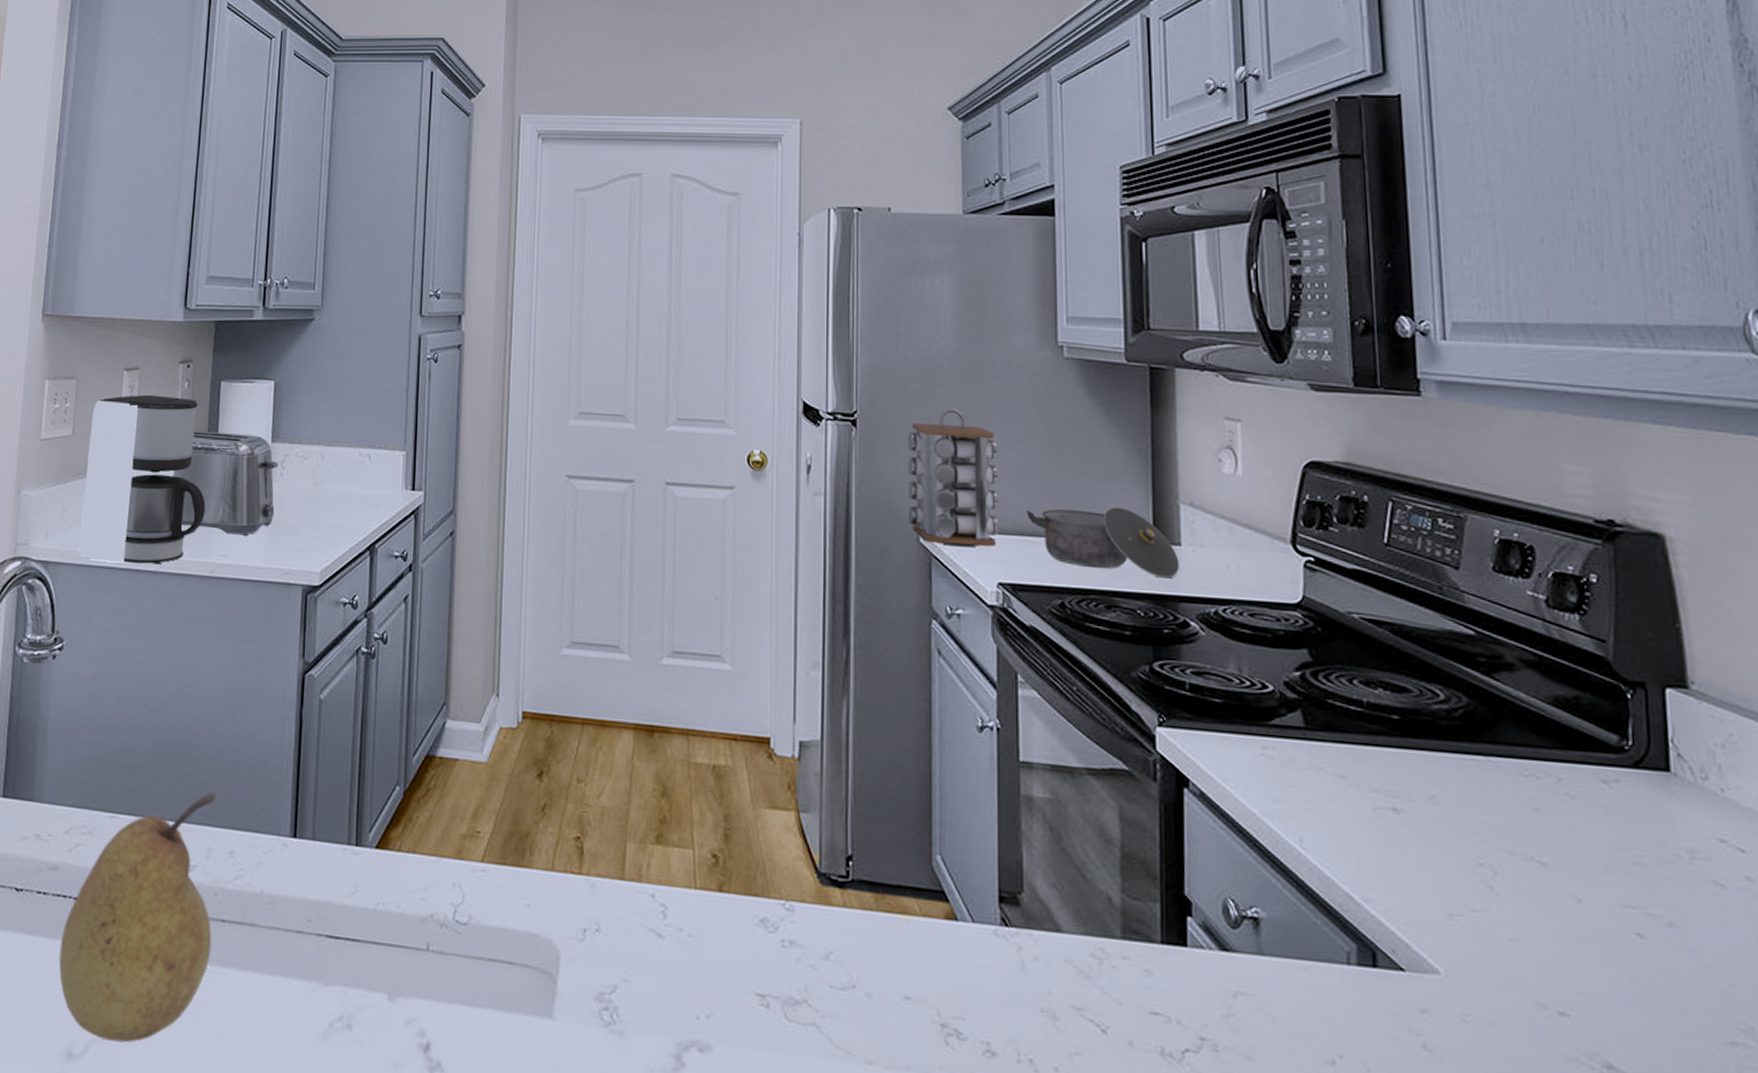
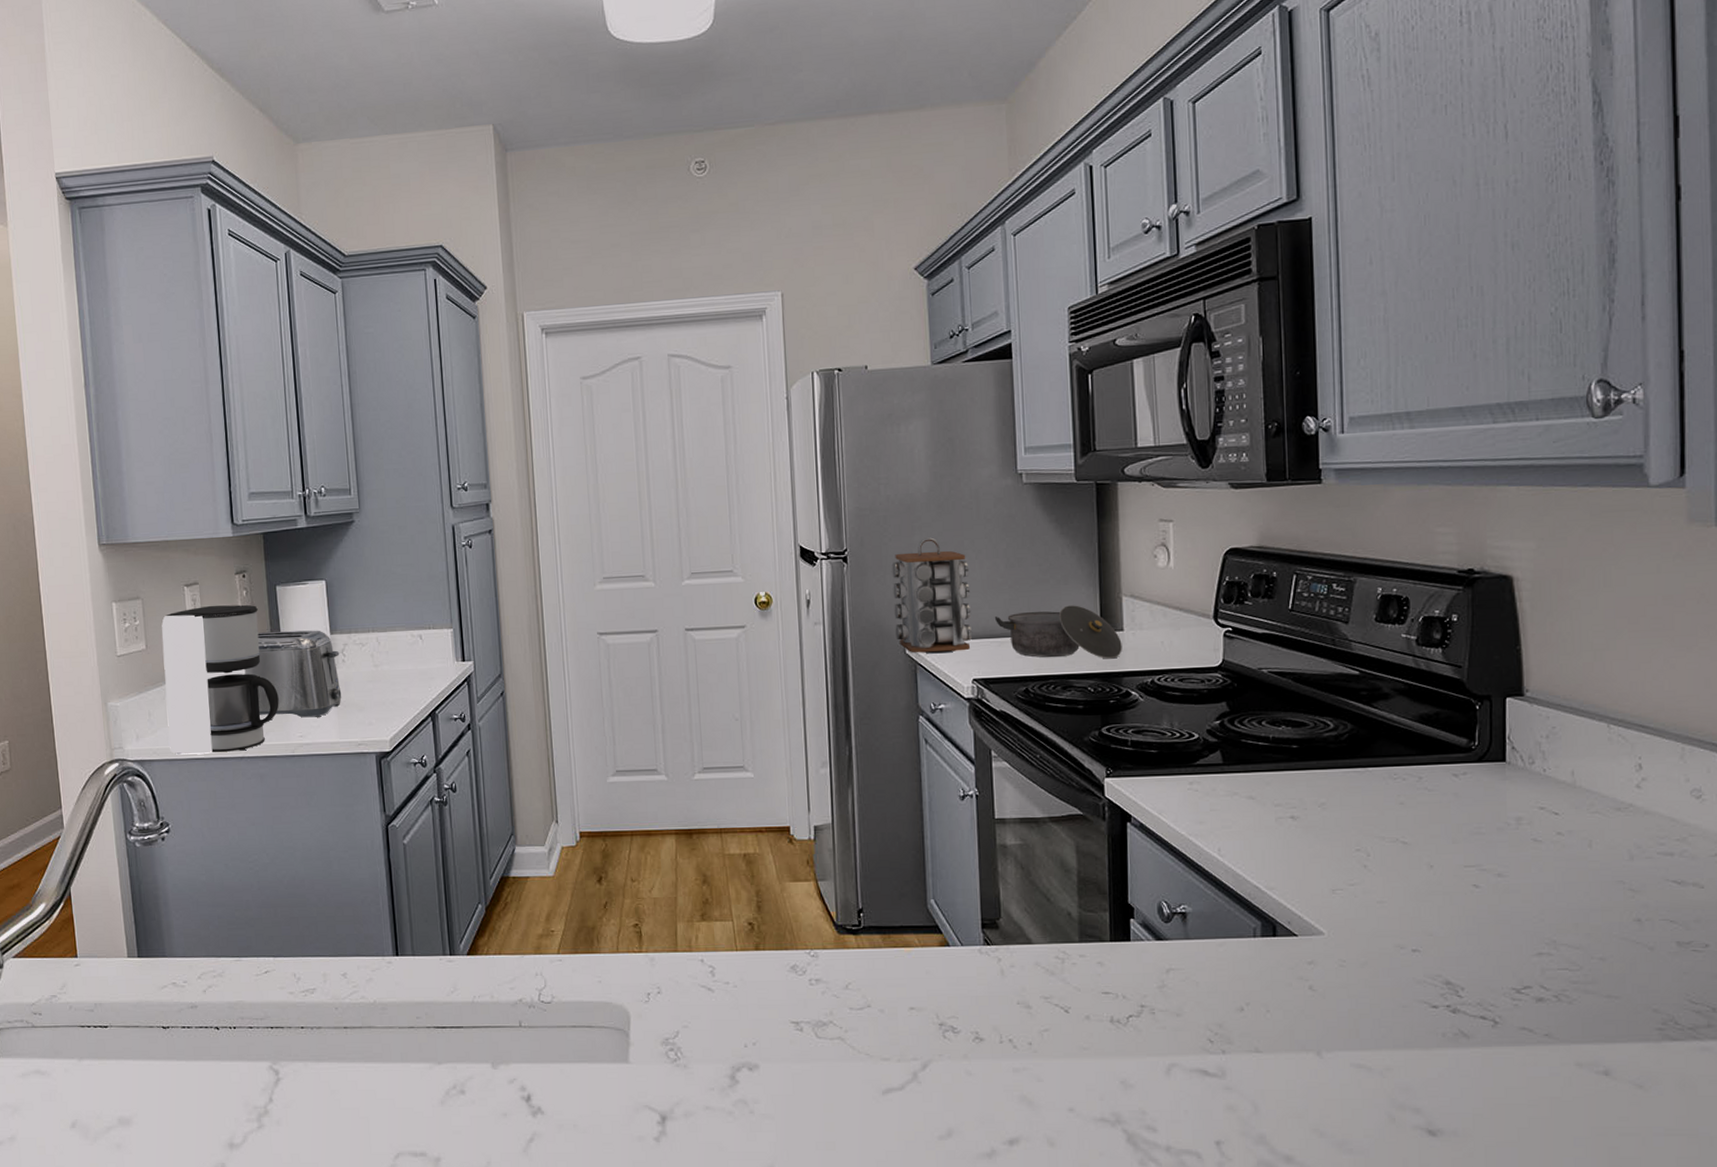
fruit: present [59,792,216,1043] -> none [209,930,339,1130]

